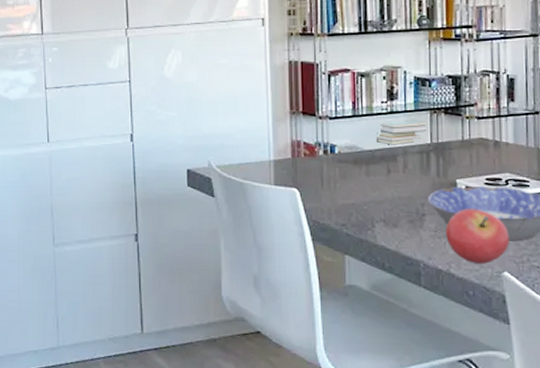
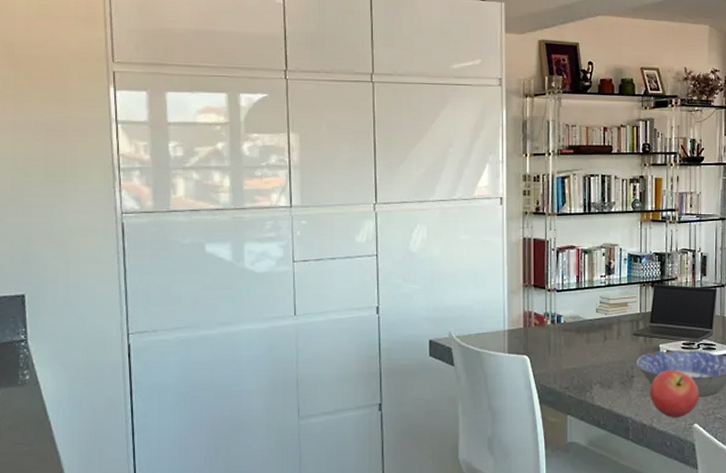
laptop computer: none [423,110,530,179] -> present [633,283,718,343]

